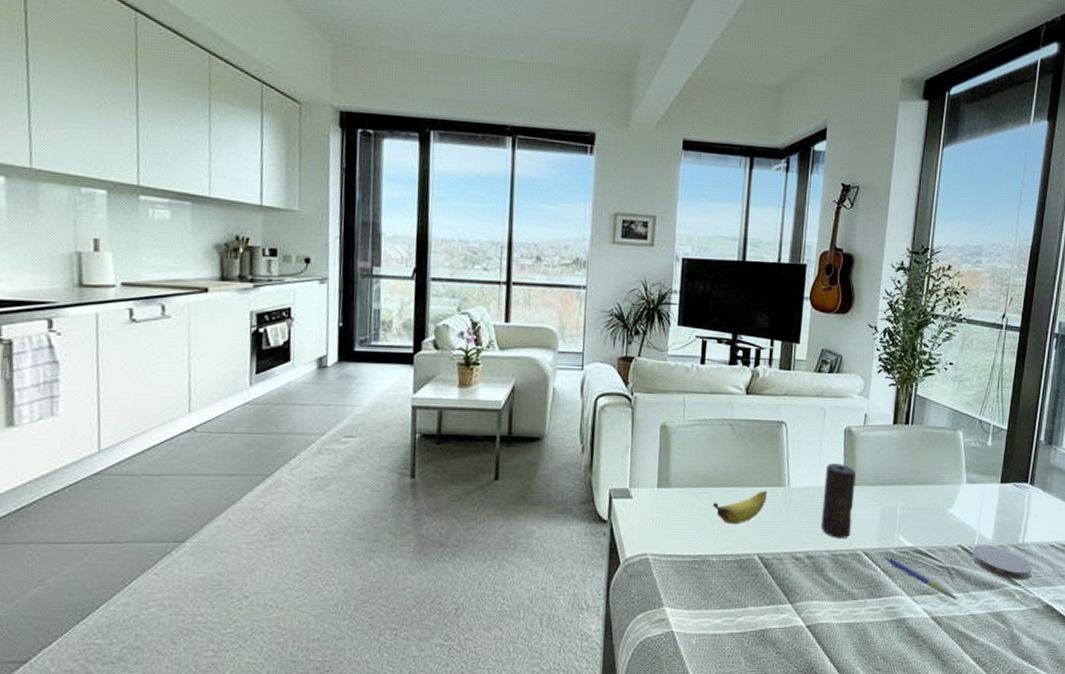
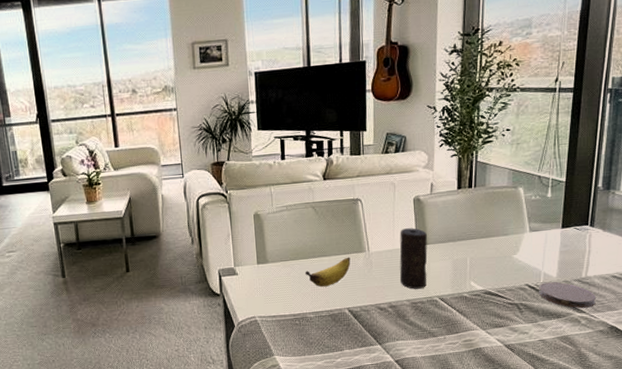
pen: present [884,556,958,600] -> none [458,299,528,329]

